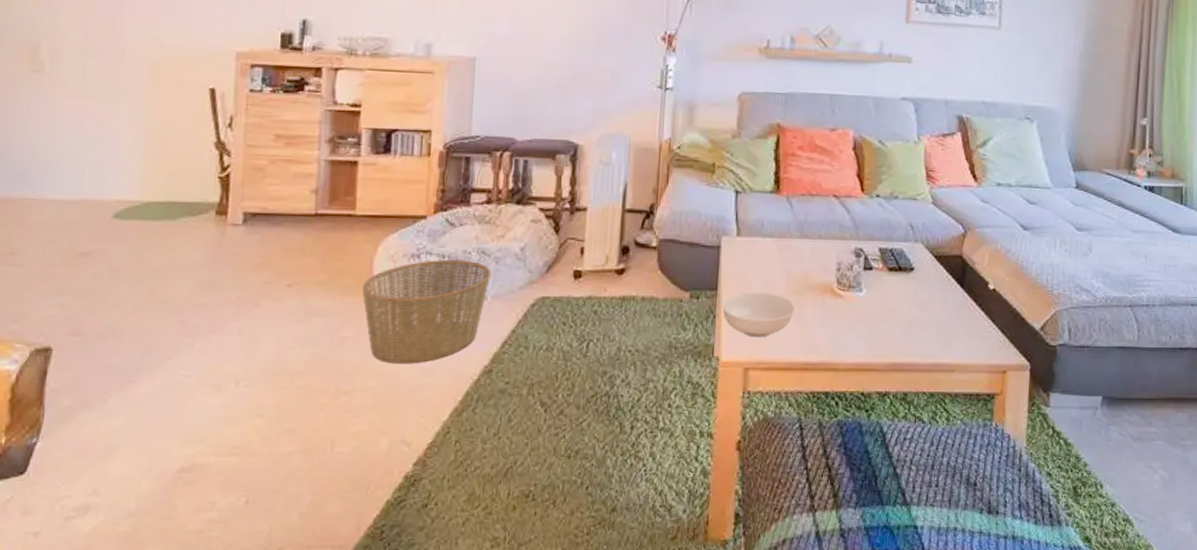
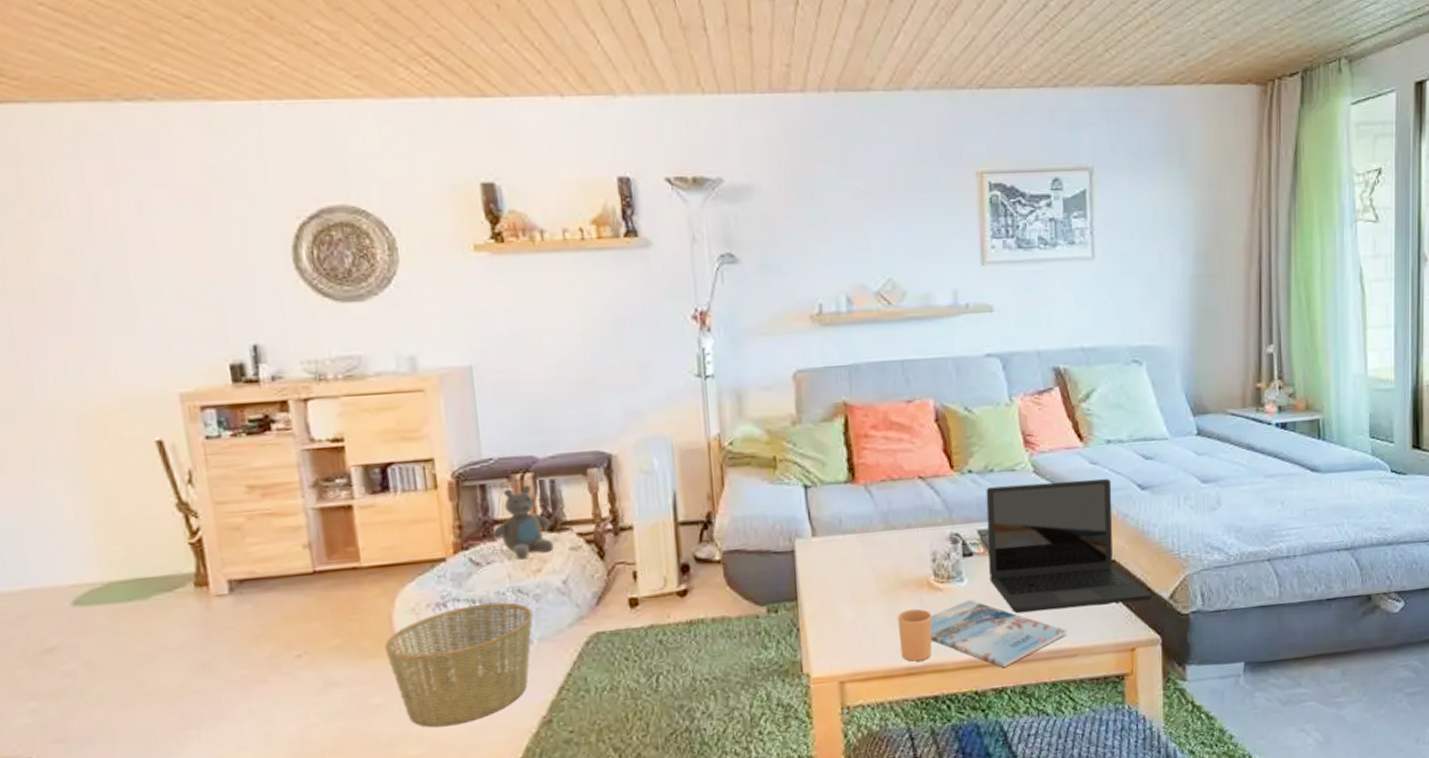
stuffed animal: none [468,162,518,225] -> present [492,485,554,560]
bowl: present [722,292,796,338] -> none [805,596,890,647]
mug: none [800,310,832,358] -> present [897,608,933,662]
magazine: none [828,309,947,374] -> present [930,600,1067,668]
laptop: none [885,212,1025,329] -> present [986,479,1152,613]

